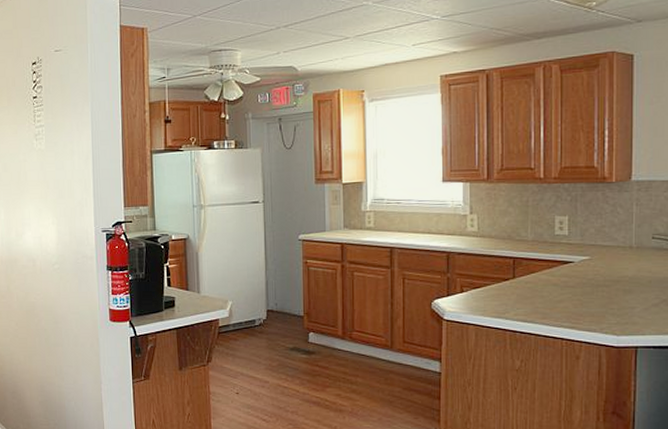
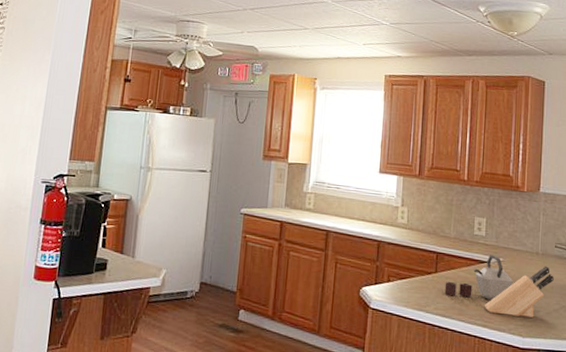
kettle: none [525,254,603,301] -> present [444,254,513,300]
knife block: none [570,259,652,315] -> present [484,266,554,318]

